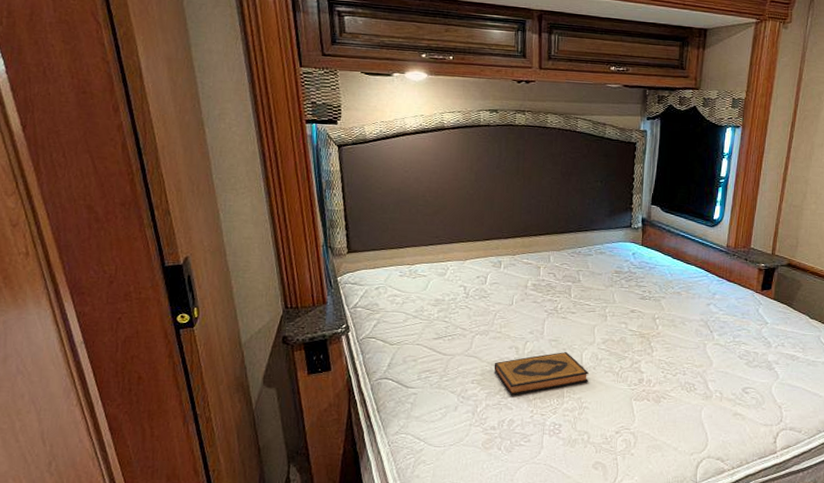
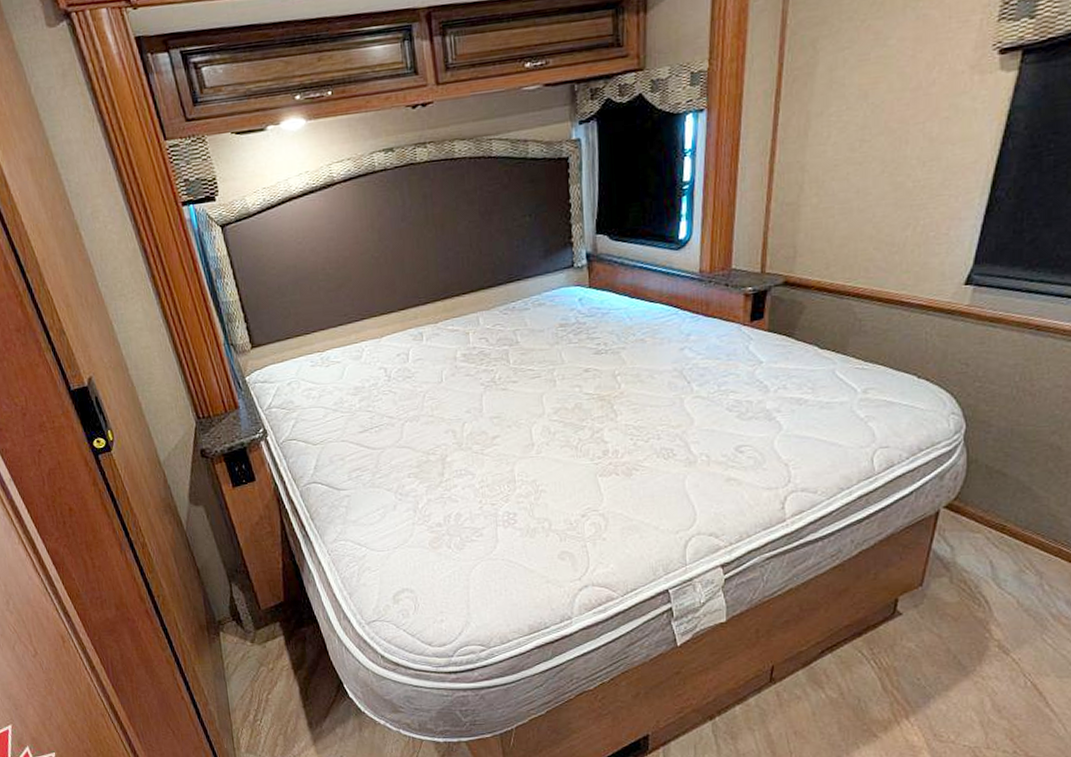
hardback book: present [494,352,589,396] -> none [430,429,542,487]

